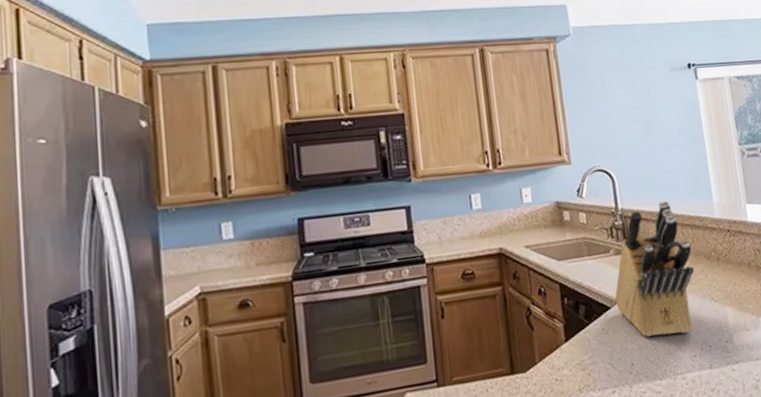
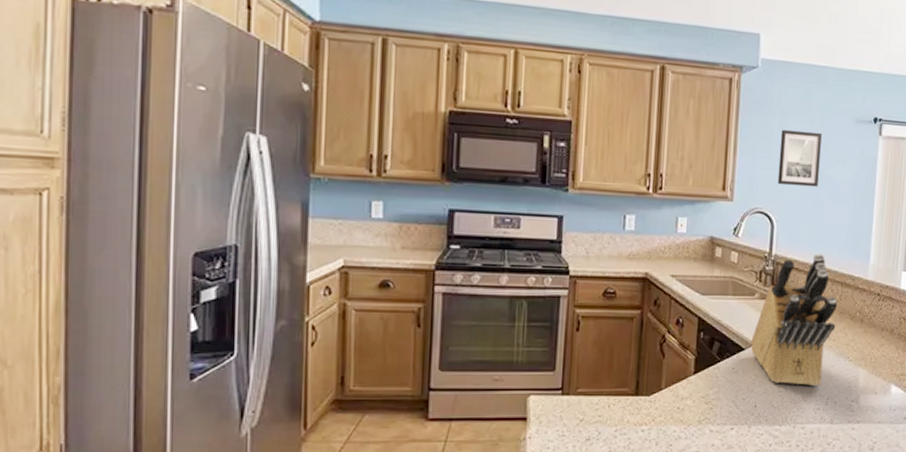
wall art: none [603,85,649,141] -> present [777,129,822,188]

